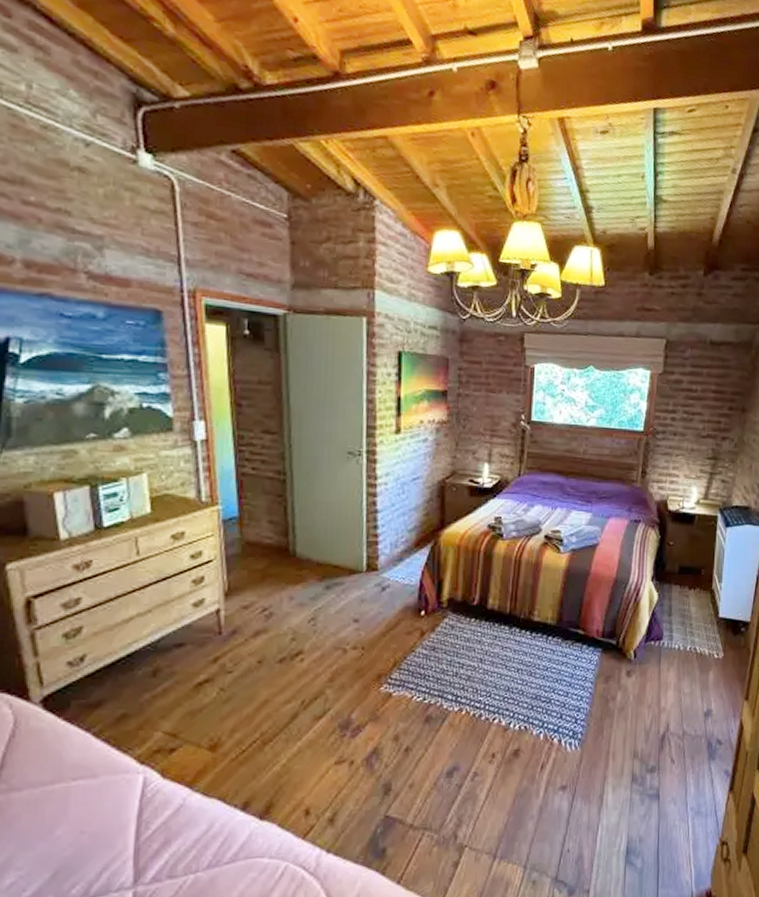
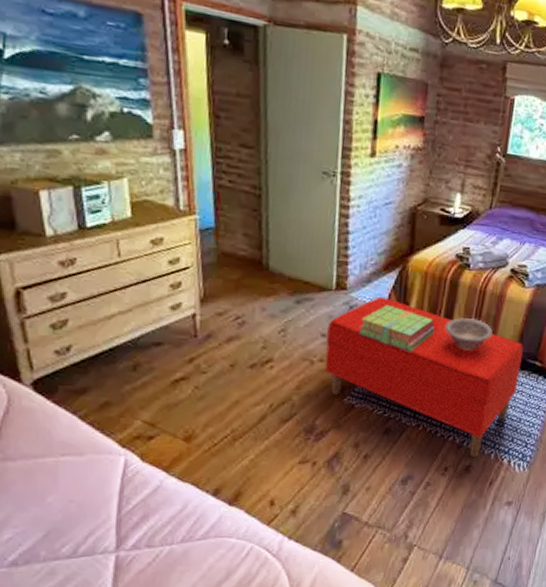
bench: none [359,574,564,741] -> present [325,296,523,458]
stack of books: none [392,583,472,631] -> present [358,305,435,352]
decorative bowl: none [482,590,531,624] -> present [445,318,493,350]

